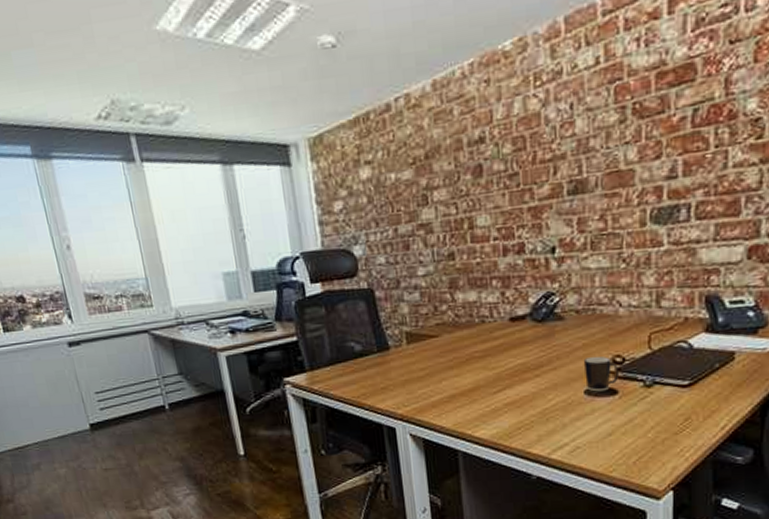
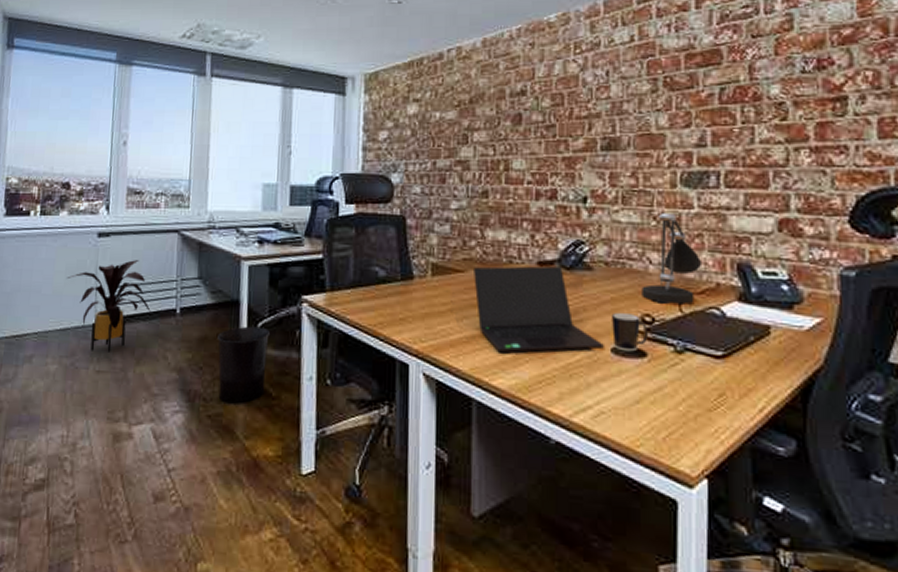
house plant: none [50,364,141,453] -> present [67,260,151,352]
waste bin: none [210,411,265,482] -> present [218,326,270,404]
laptop: none [447,320,579,408] -> present [474,266,606,354]
desk lamp: none [612,252,672,344] -> present [641,212,703,305]

